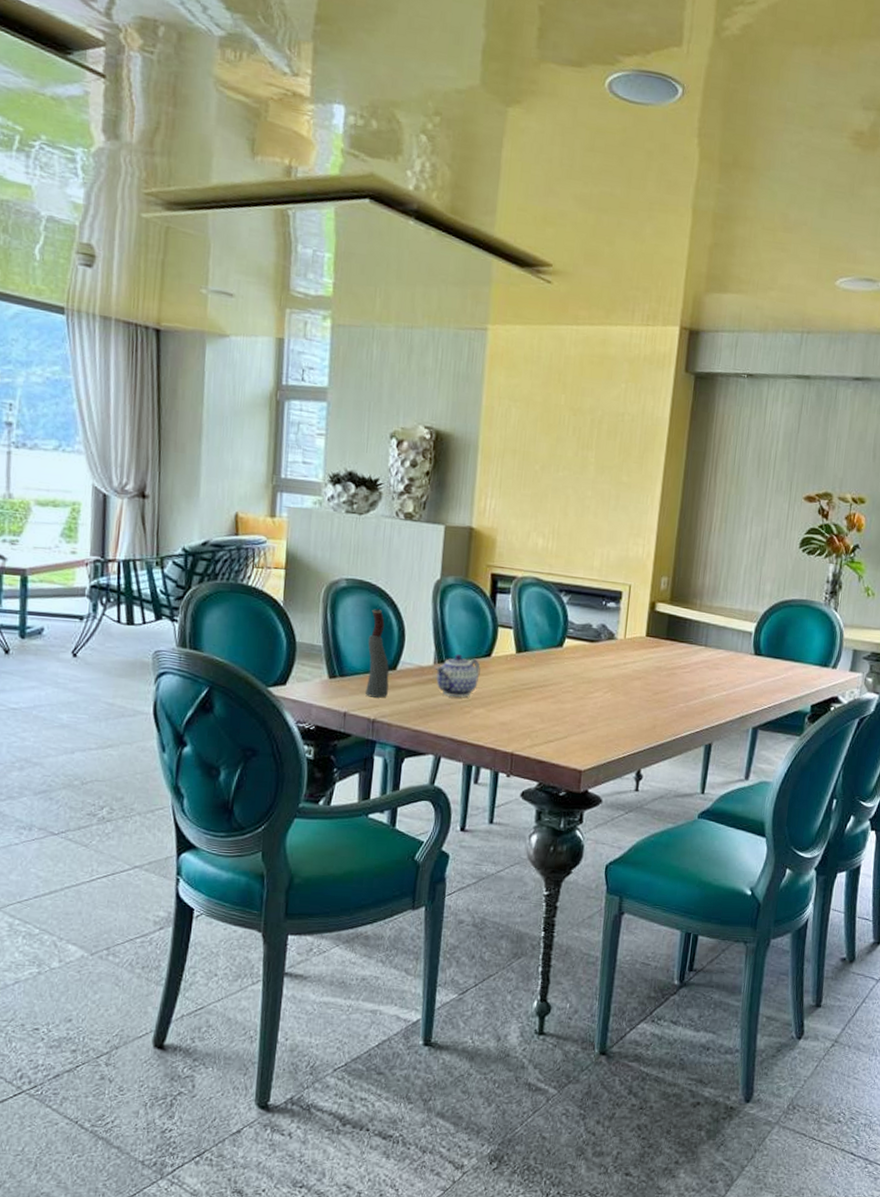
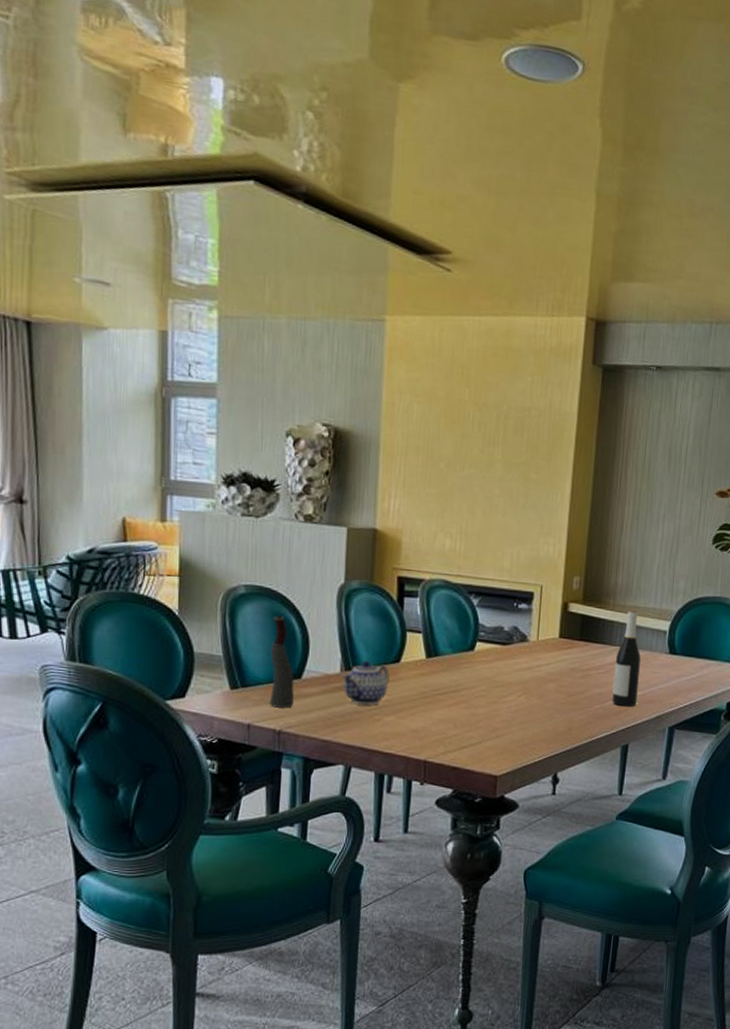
wine bottle: none [696,610,727,706] -> present [612,609,641,706]

